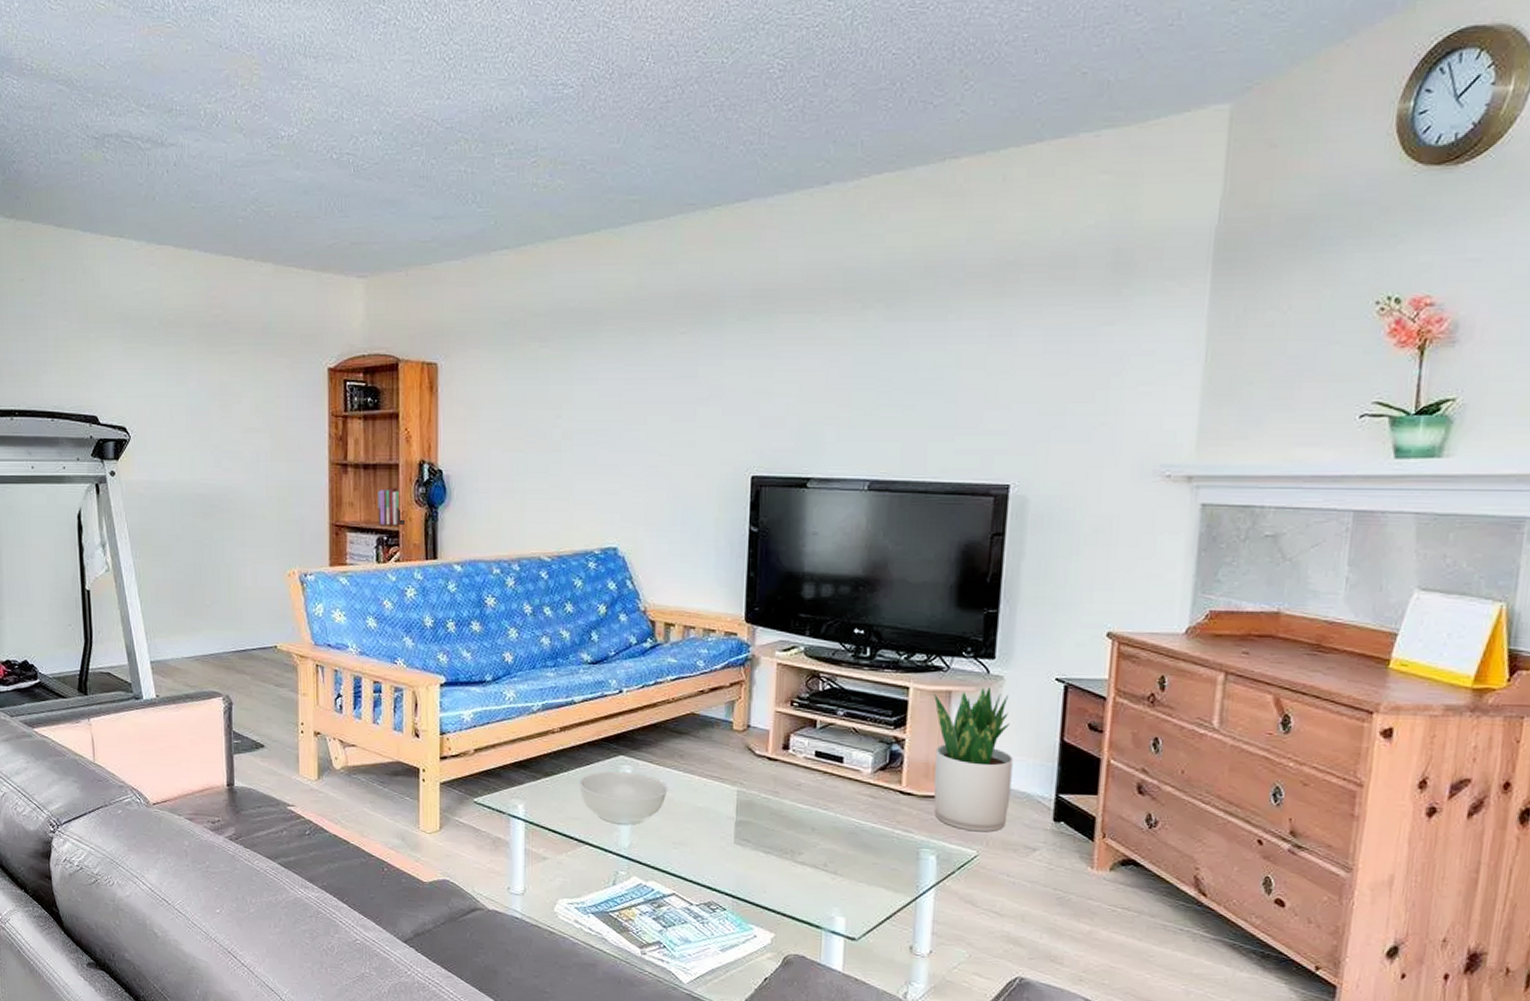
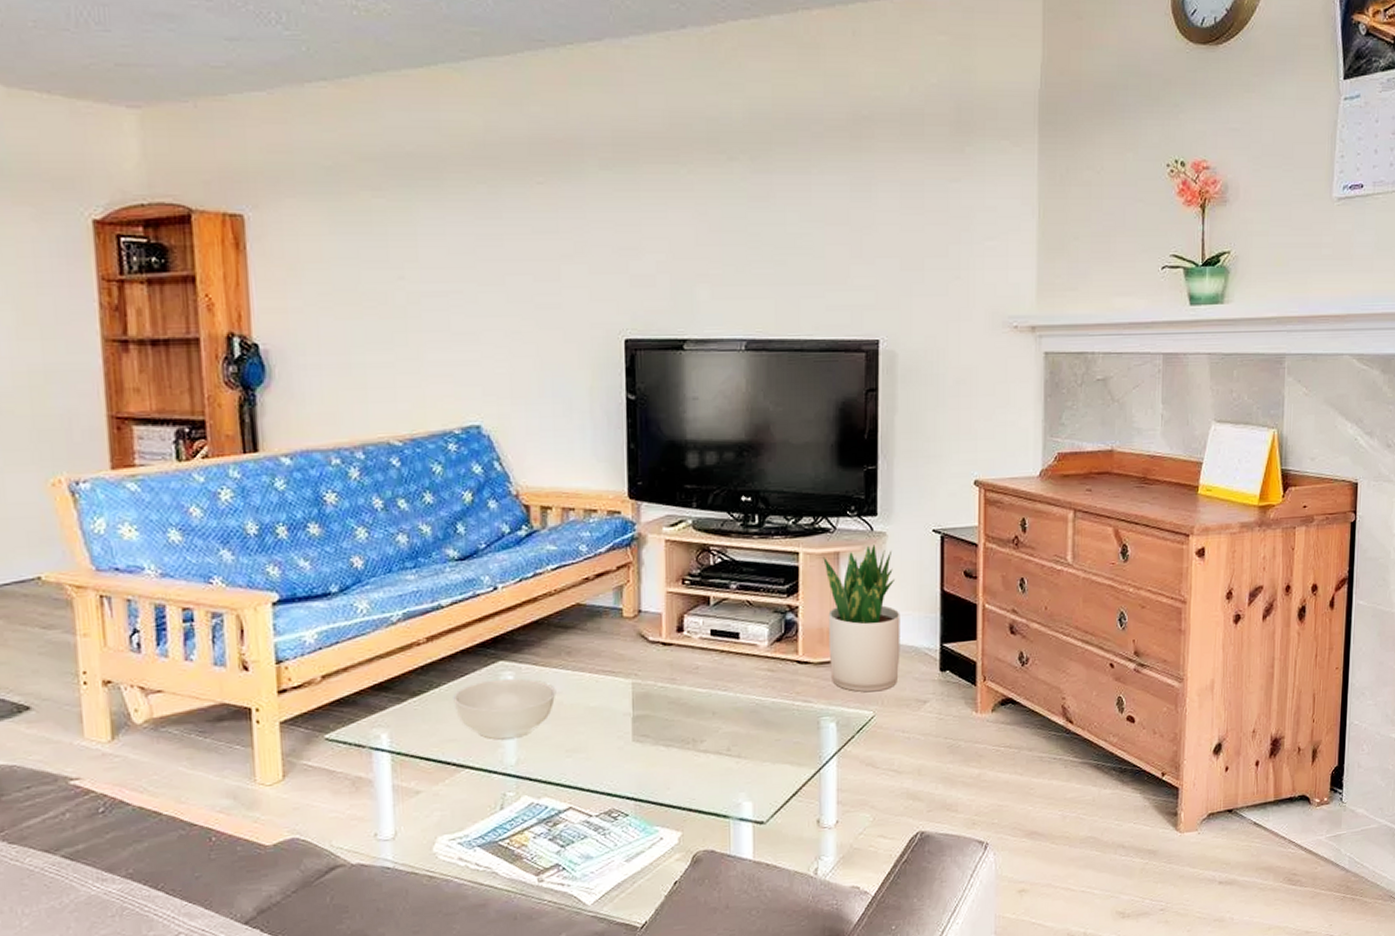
books: present [377,487,405,526] -> none [172,366,212,415]

